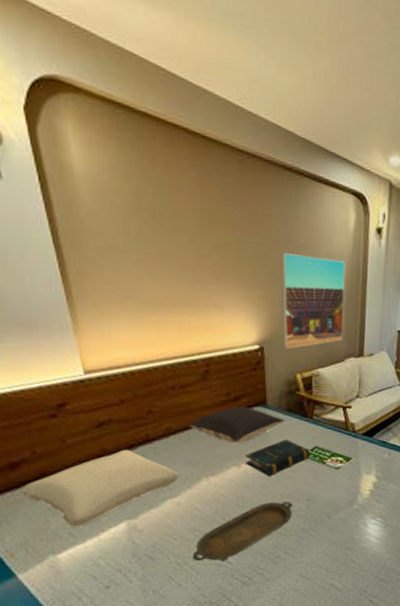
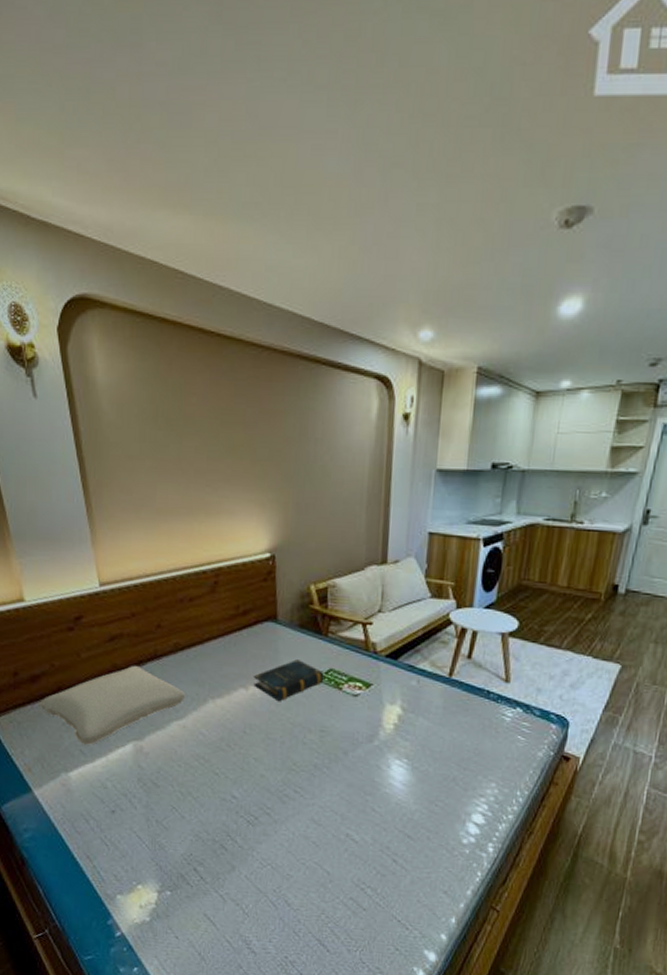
pillow: present [189,406,285,444] -> none [197,620,297,663]
serving tray: present [192,502,293,562] -> none [196,731,304,796]
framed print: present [281,253,346,349] -> none [295,450,367,557]

